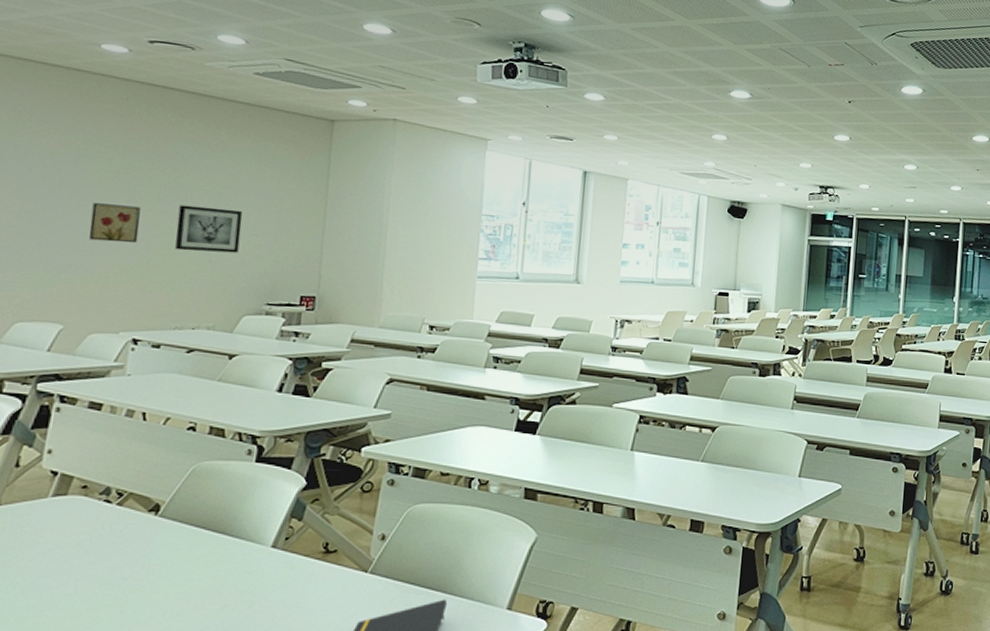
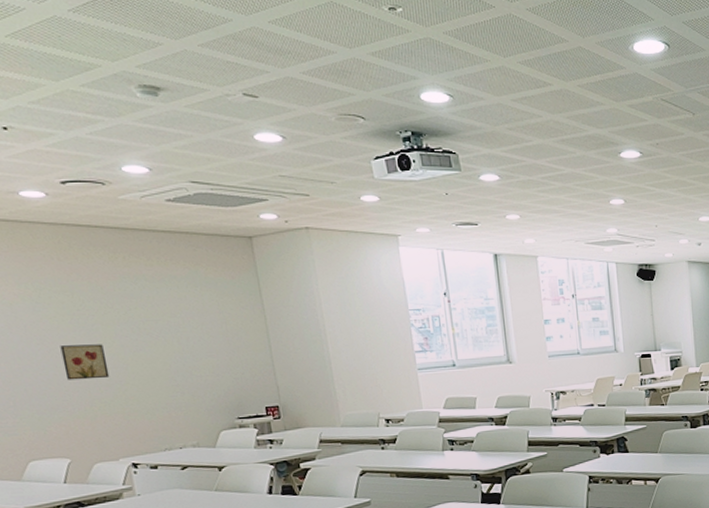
wall art: present [175,205,243,253] -> none [136,335,200,379]

